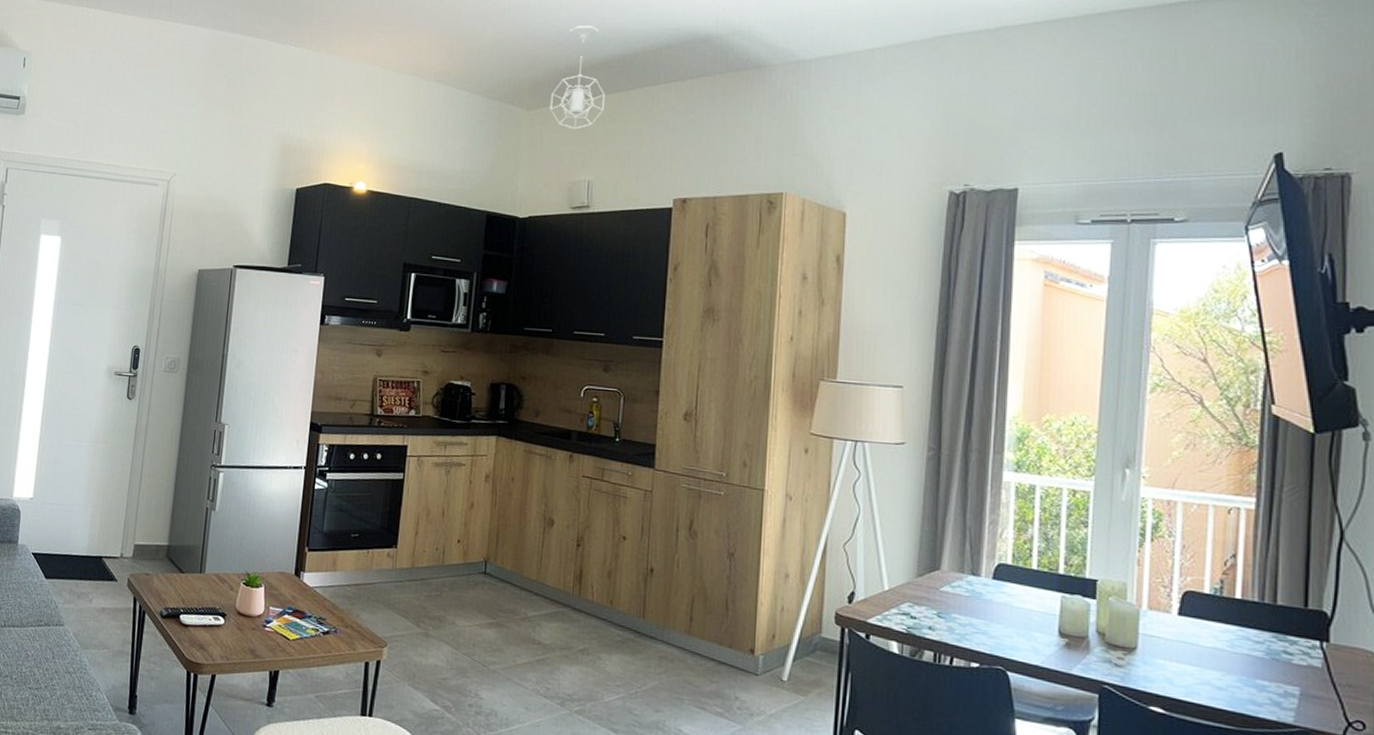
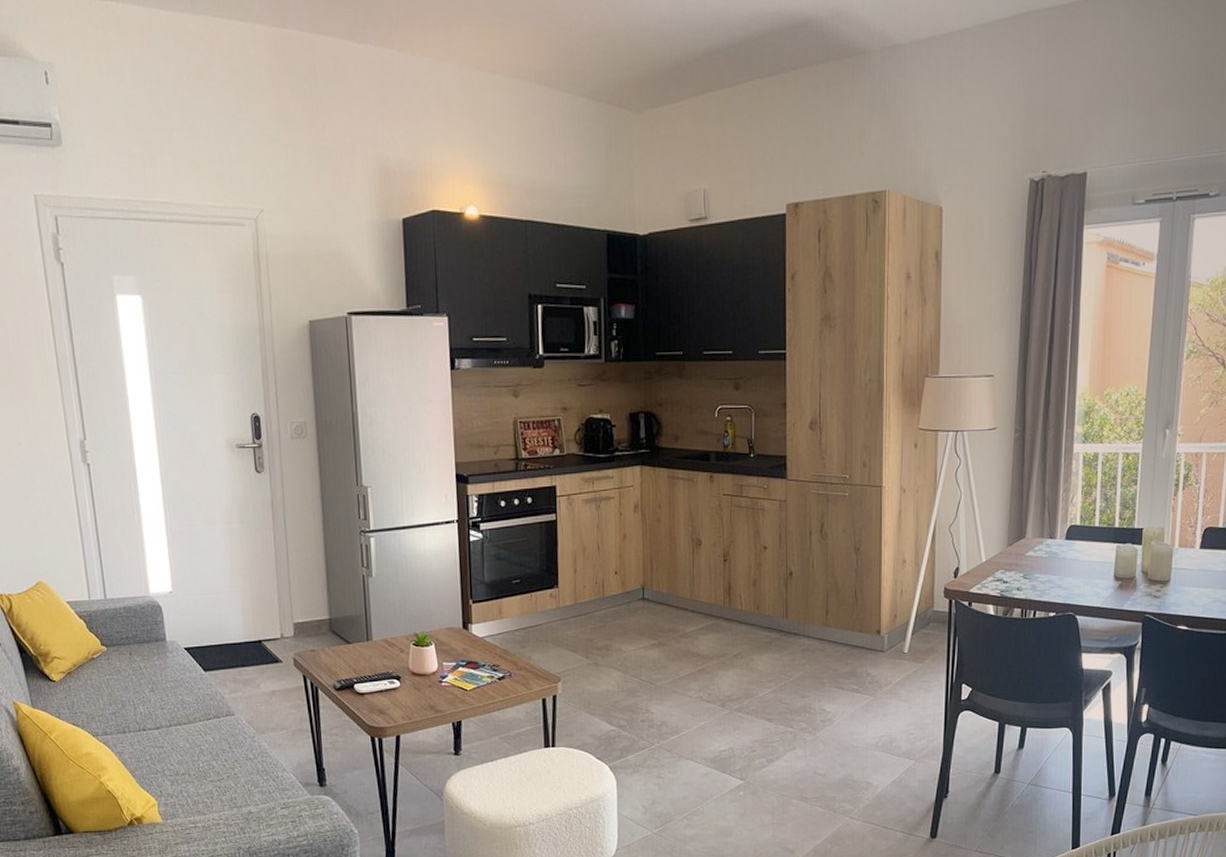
pendant light: present [549,25,606,130] -> none [658,10,713,133]

